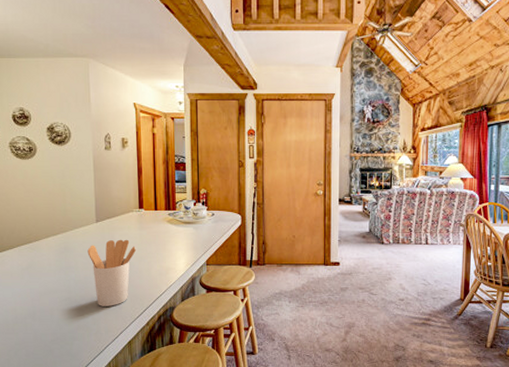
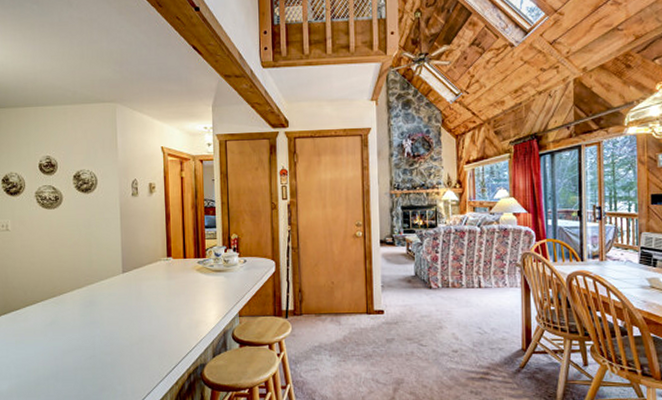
utensil holder: present [87,239,137,306] -> none [113,290,165,365]

